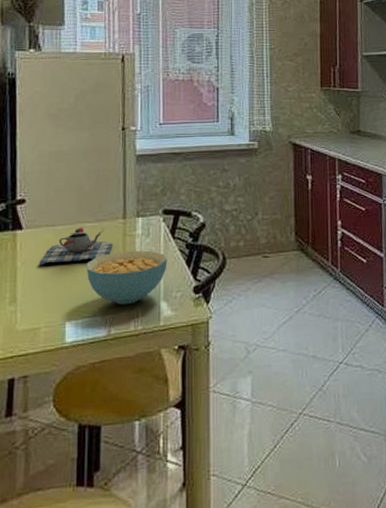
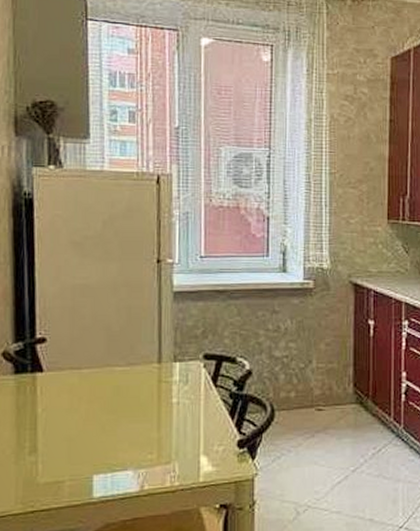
teapot: present [38,227,113,265] -> none [62,372,146,412]
cereal bowl: present [86,250,167,305] -> none [116,398,208,459]

